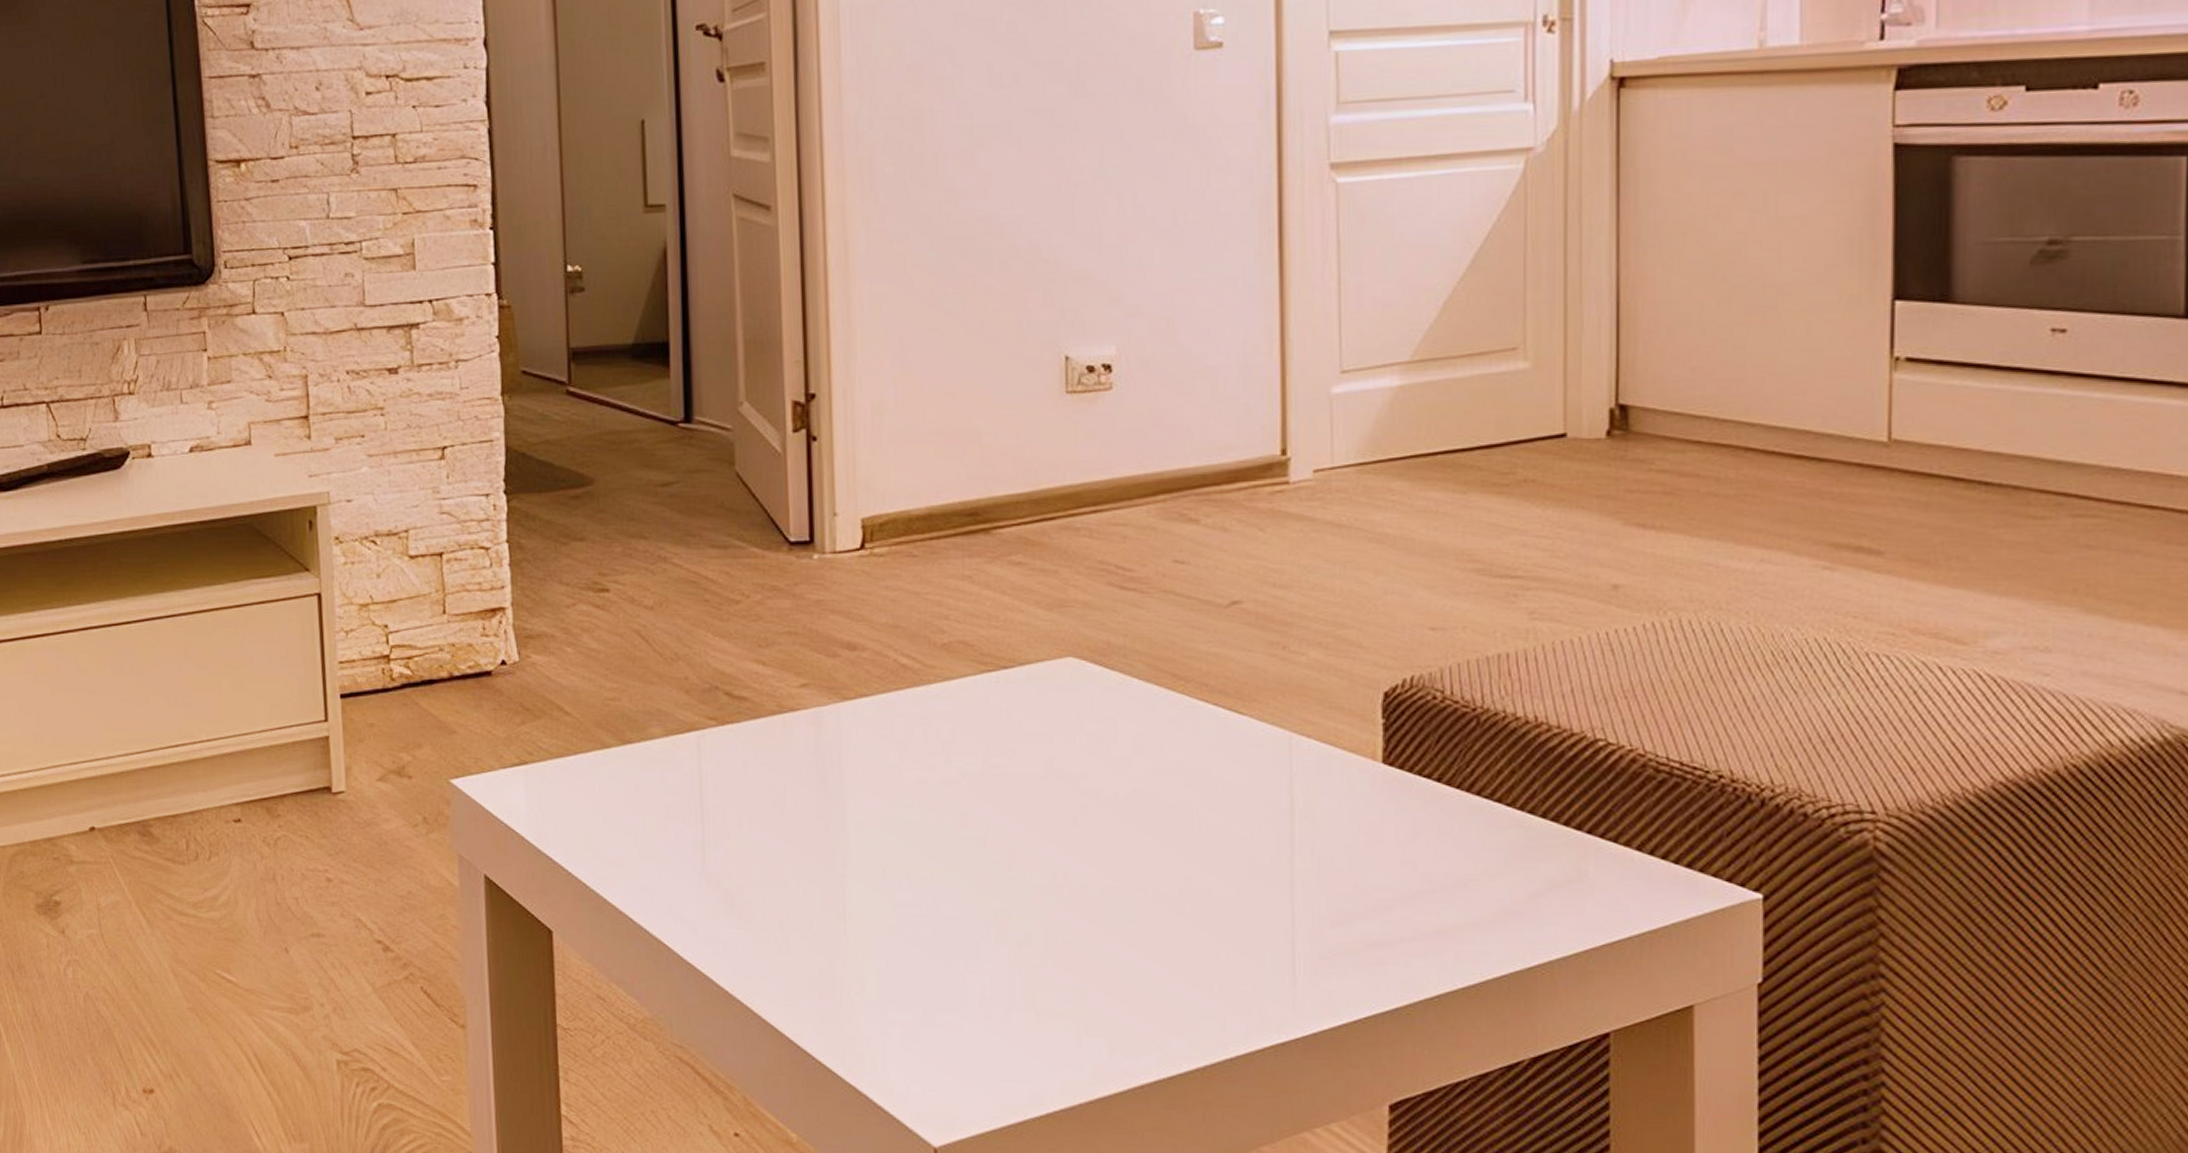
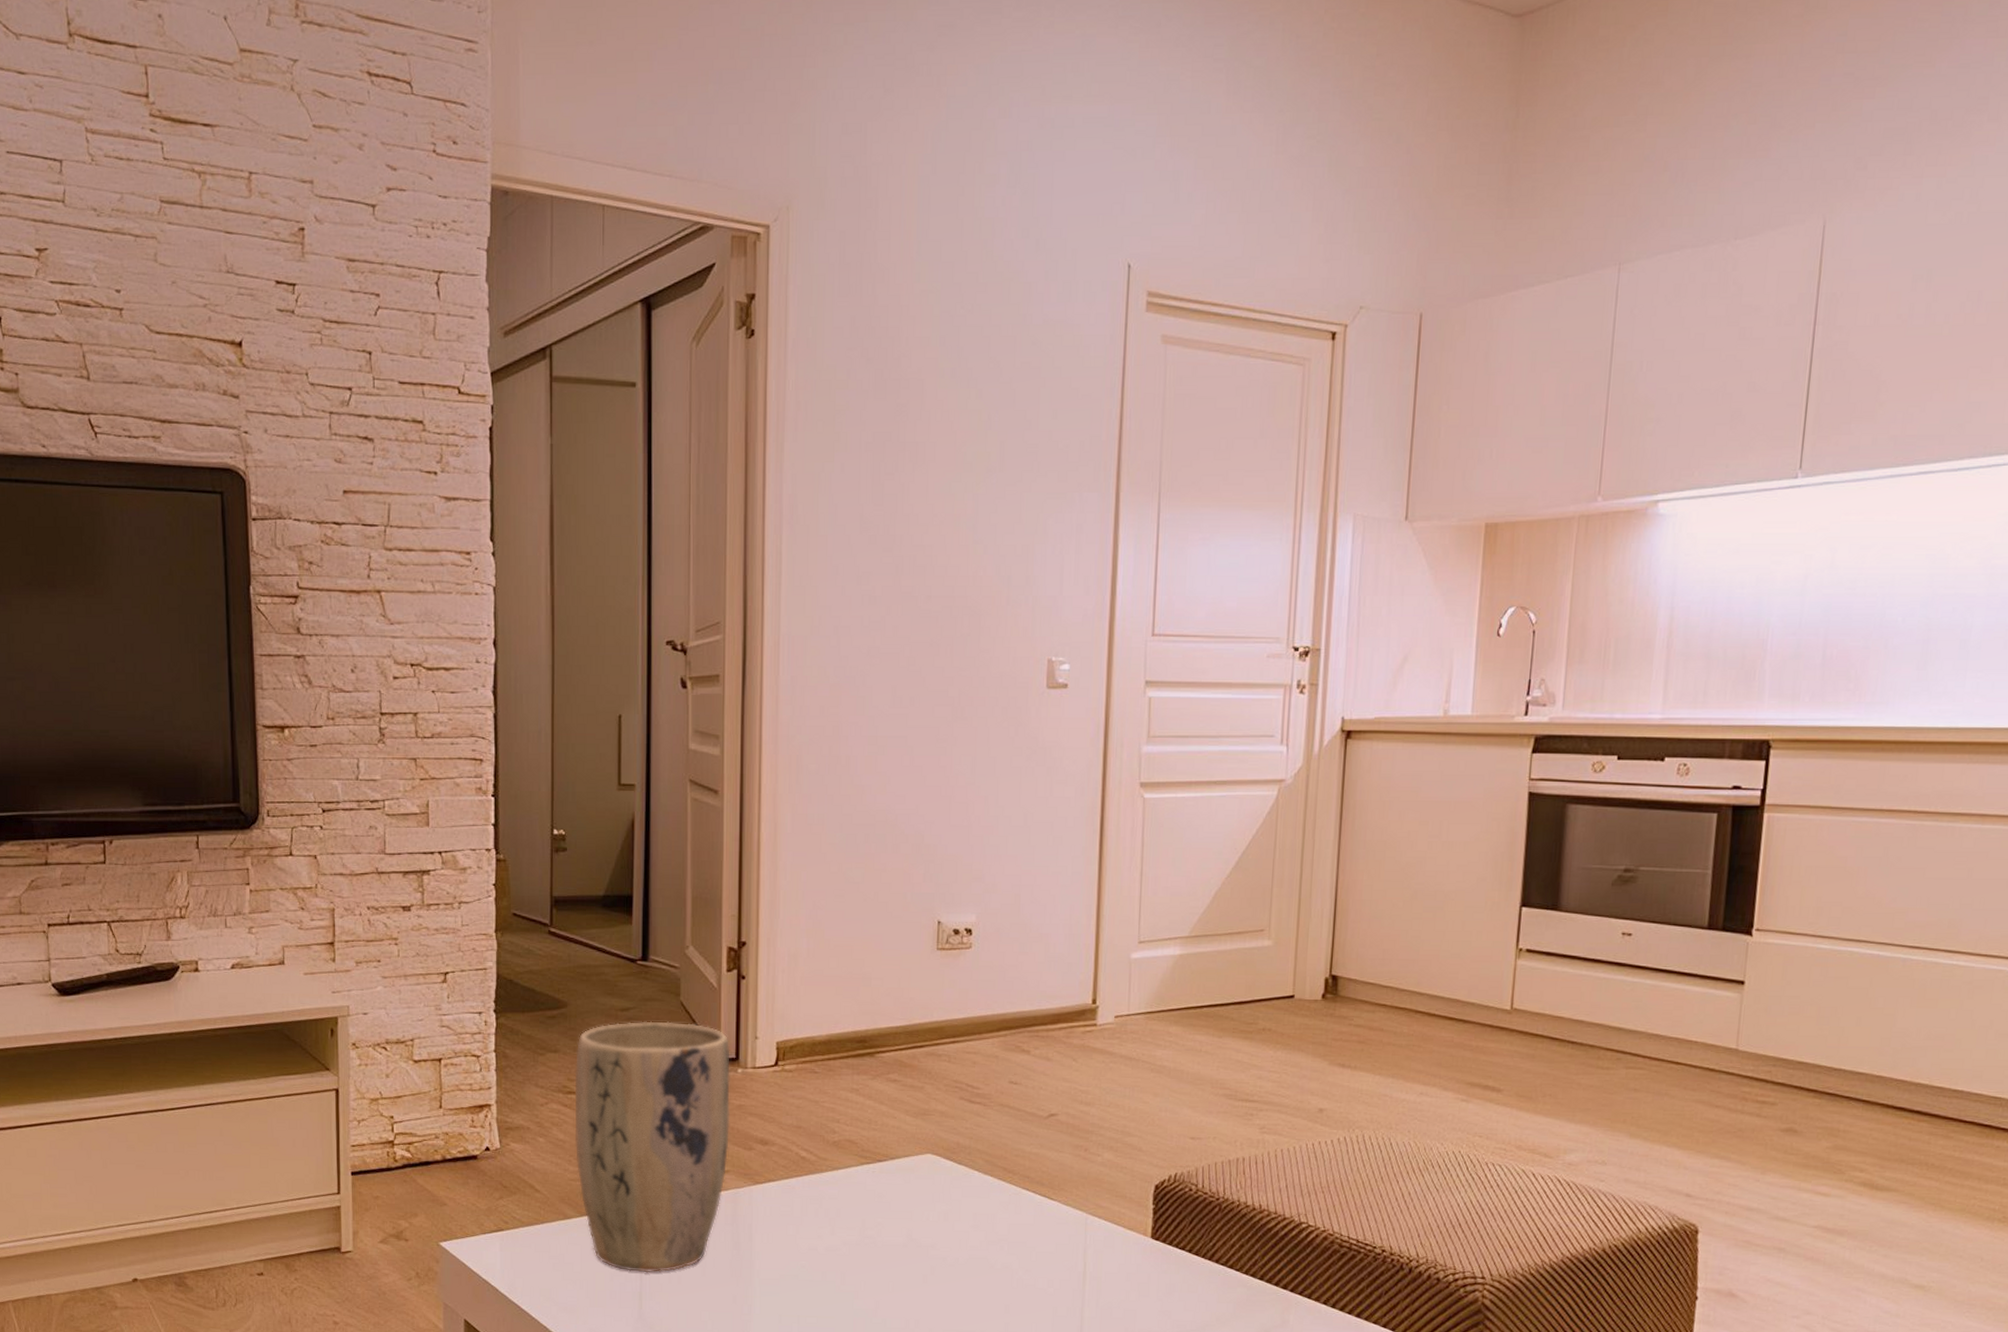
plant pot: none [607,497,807,816] -> present [574,1021,730,1273]

